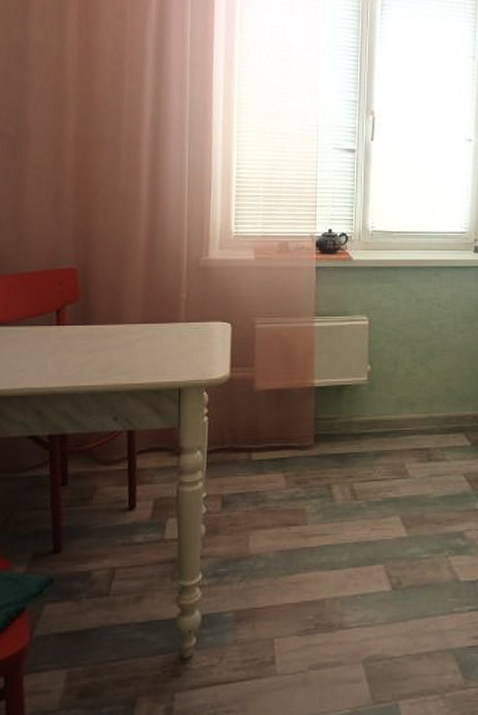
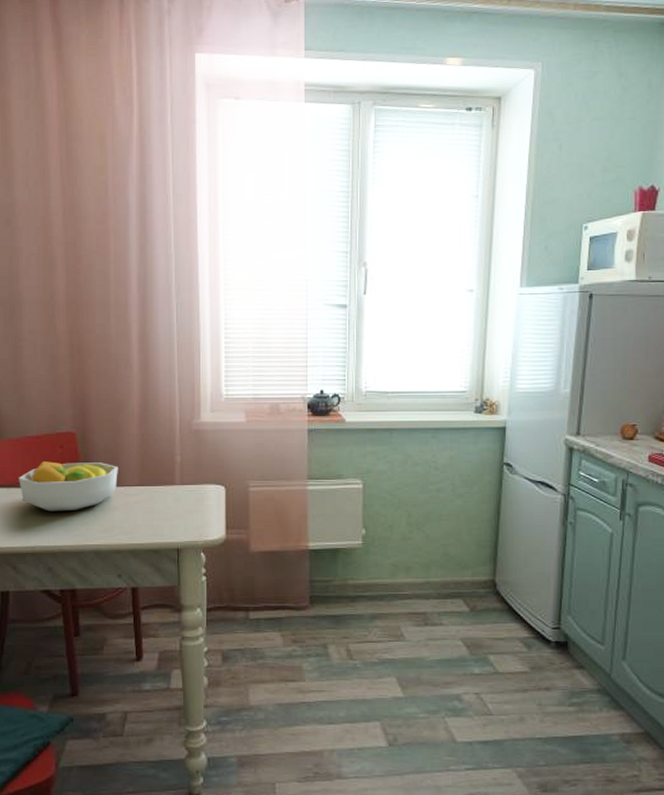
fruit bowl: none [11,298,120,351] -> present [19,461,118,511]

